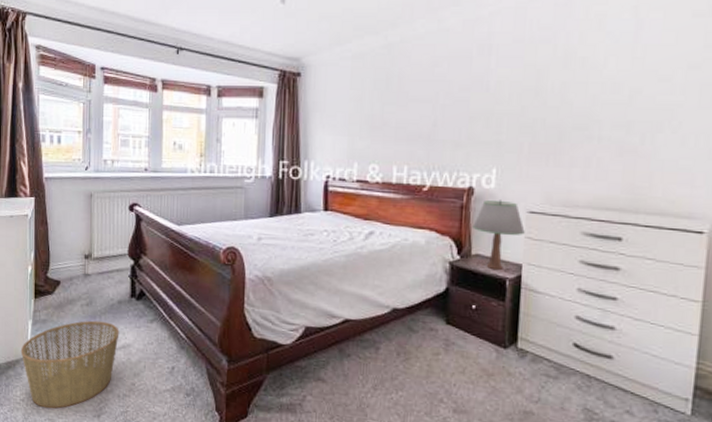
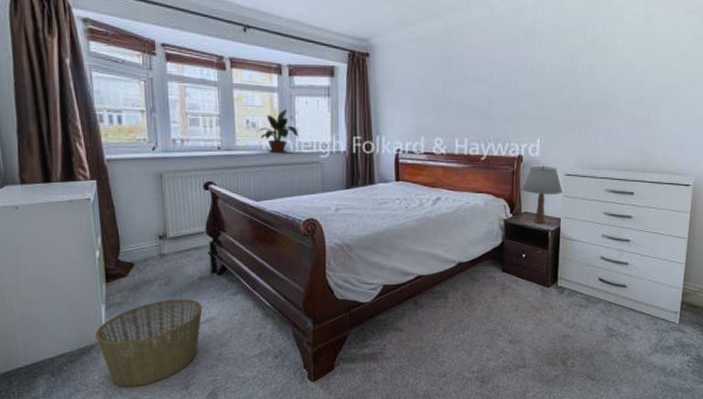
potted plant: none [182,131,224,176] -> present [256,109,299,153]

